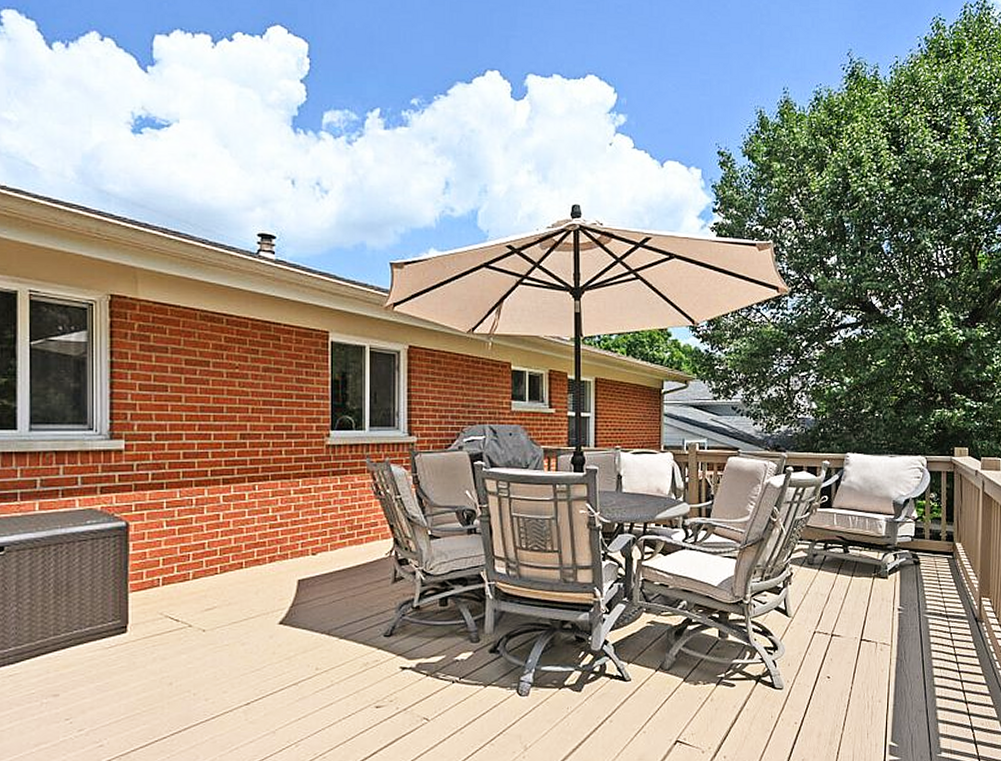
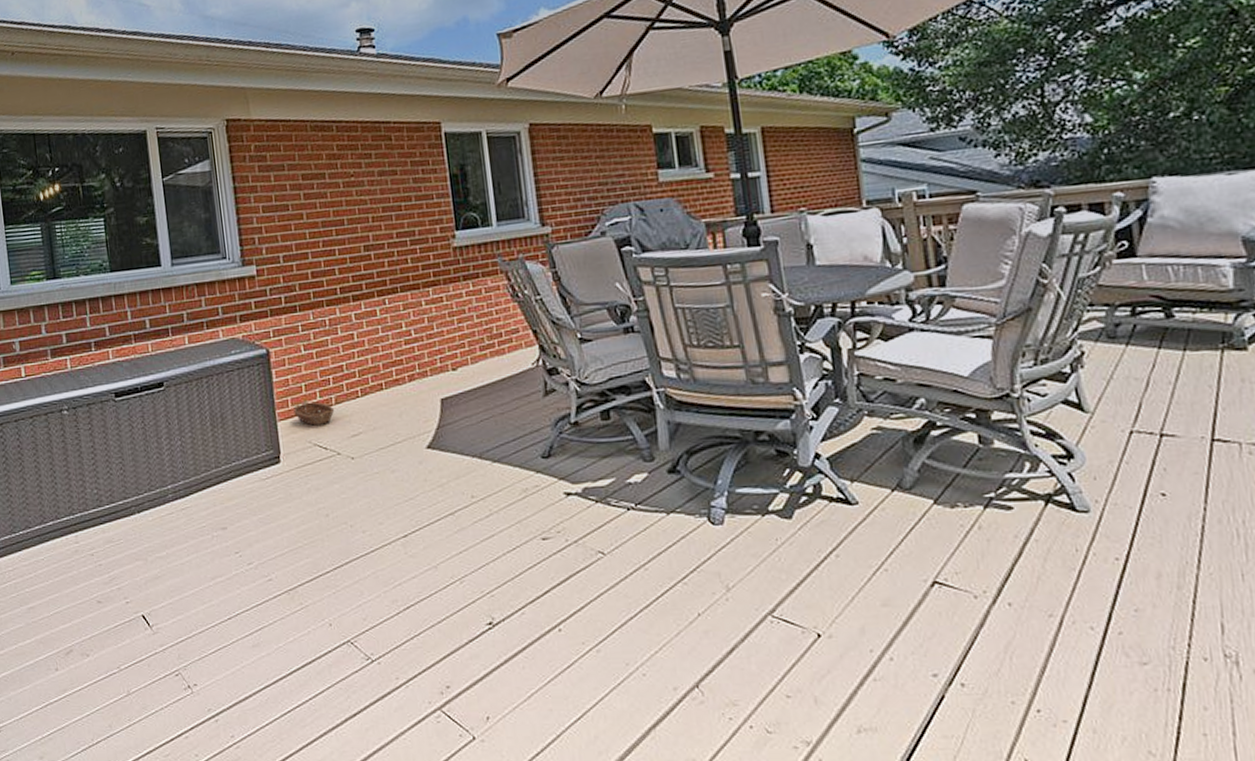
basket: none [148,574,191,598] -> present [293,401,335,426]

